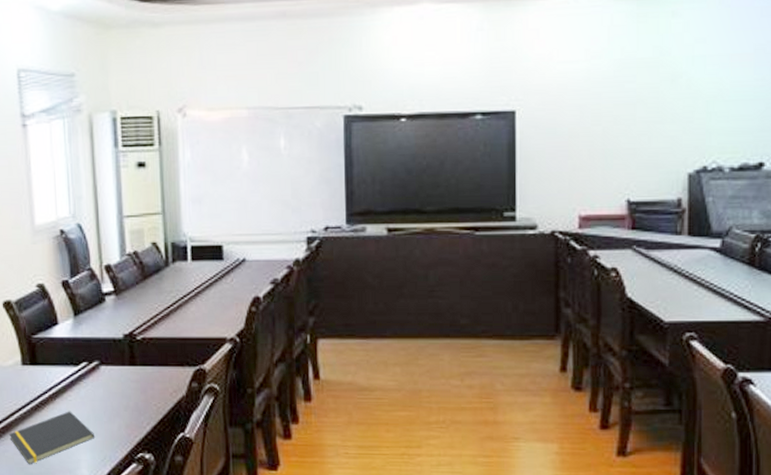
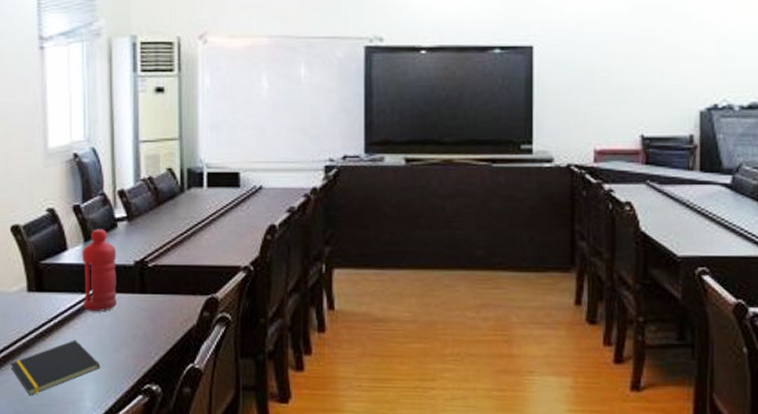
water bottle: none [73,303,108,384] -> present [83,229,117,312]

